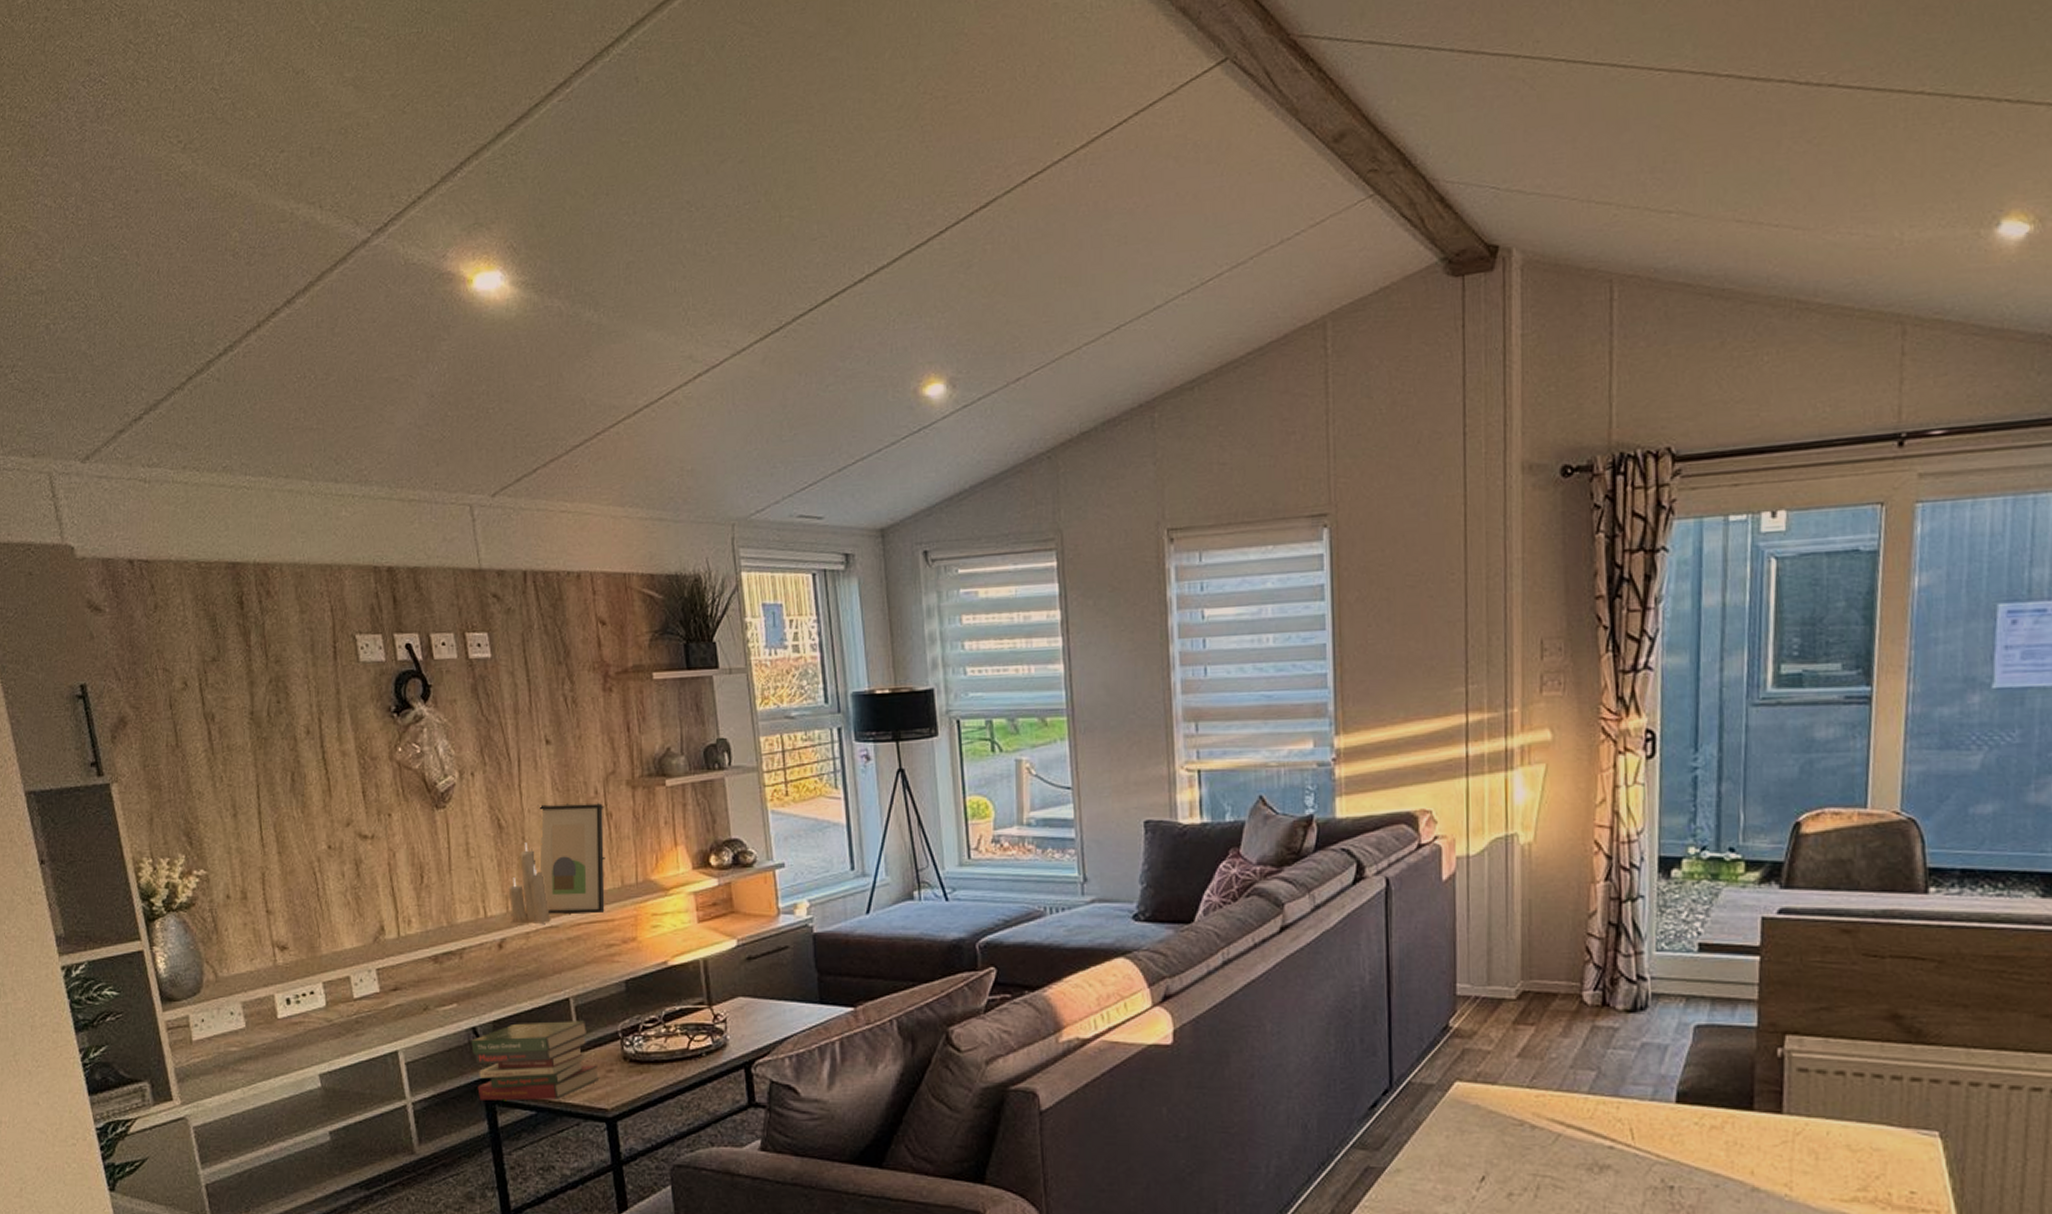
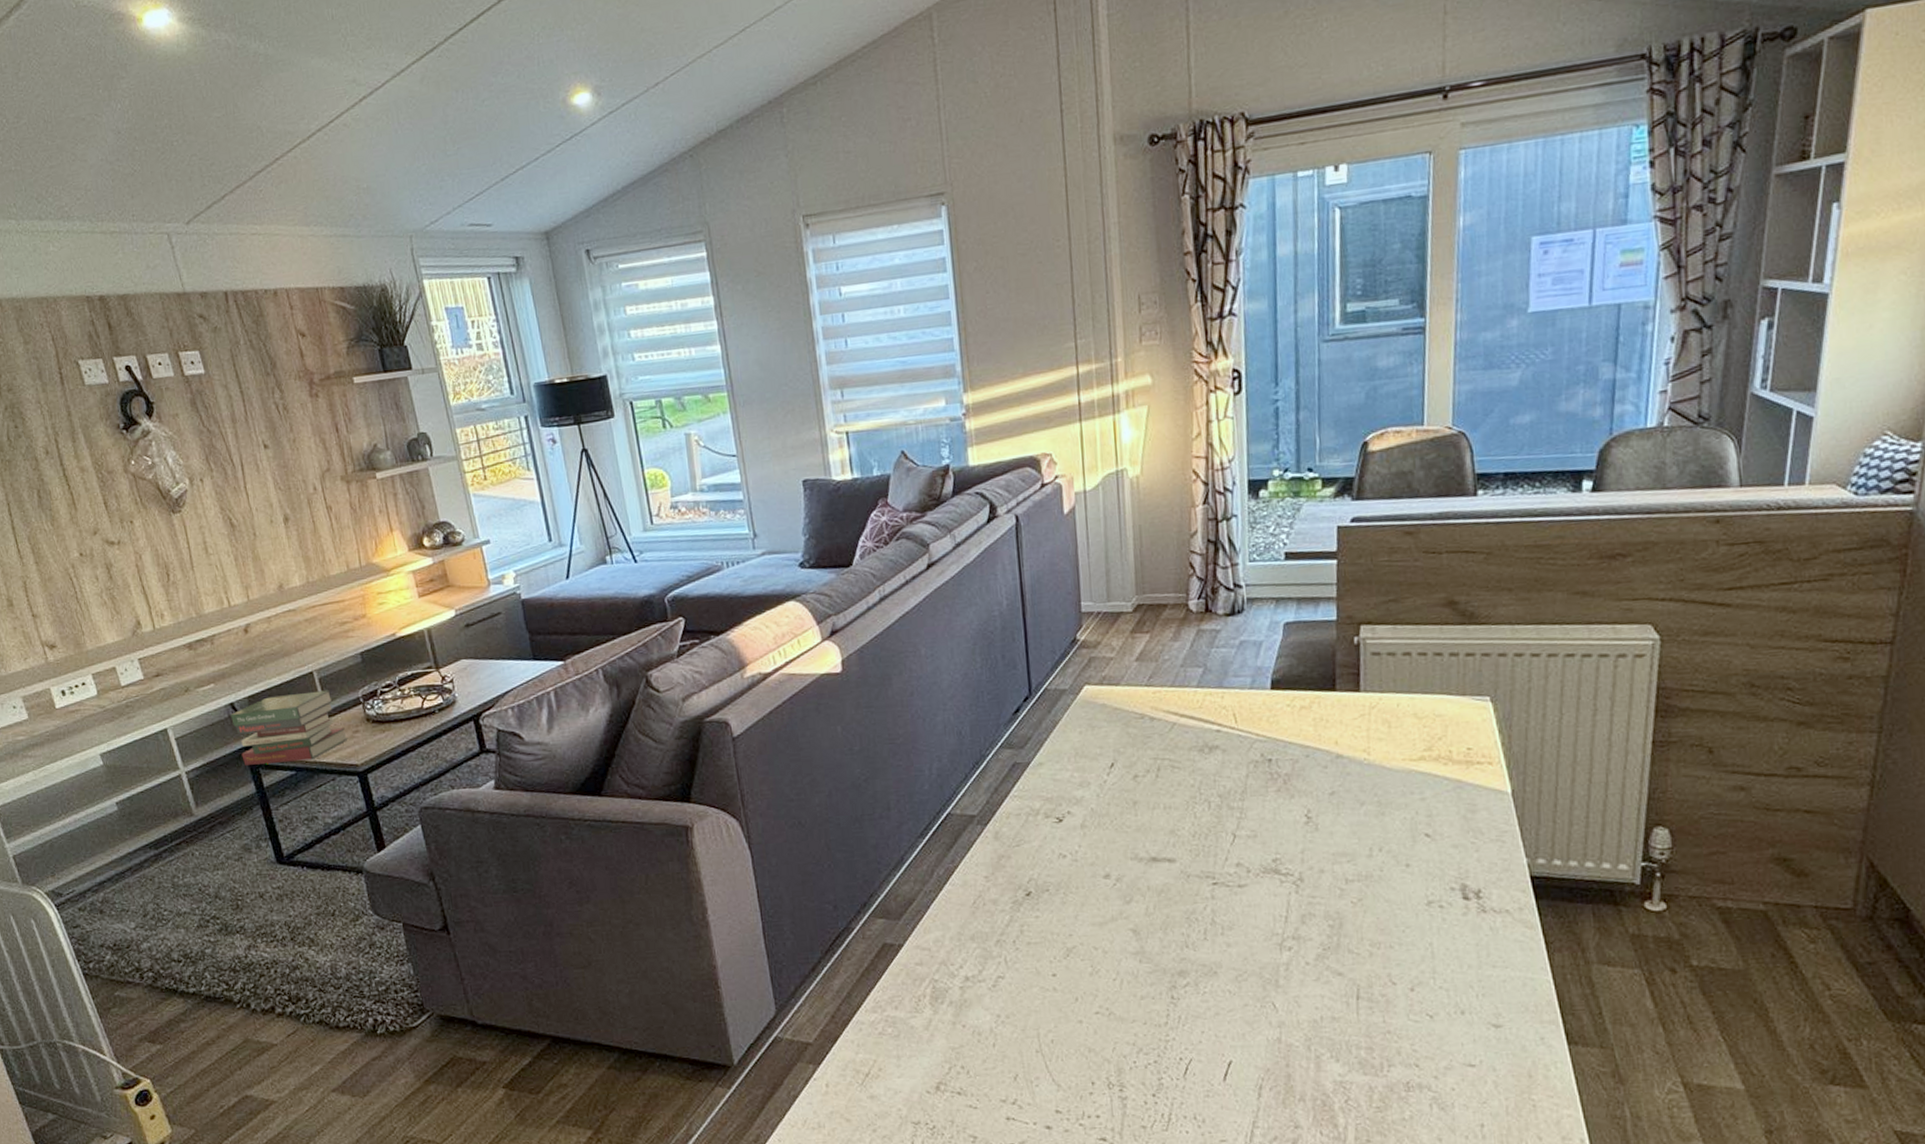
candle: present [508,842,551,924] -> none [247,538,288,611]
picture frame: present [531,802,605,915] -> none [263,497,335,600]

